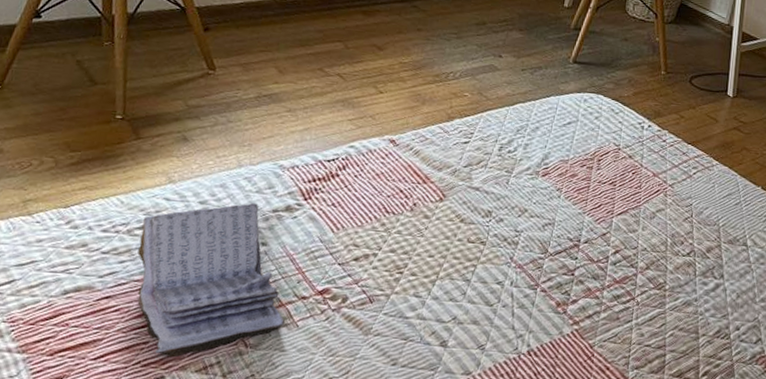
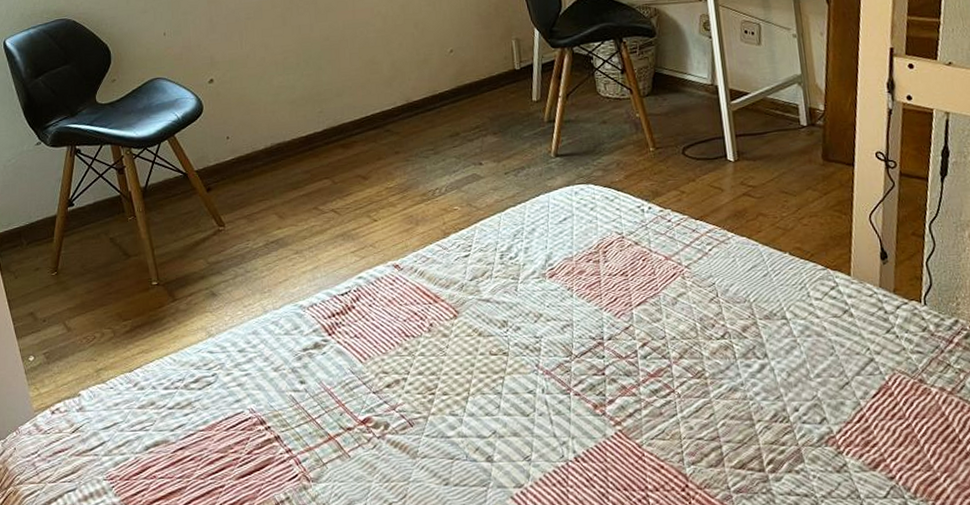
book: present [137,203,286,357] -> none [194,345,338,497]

